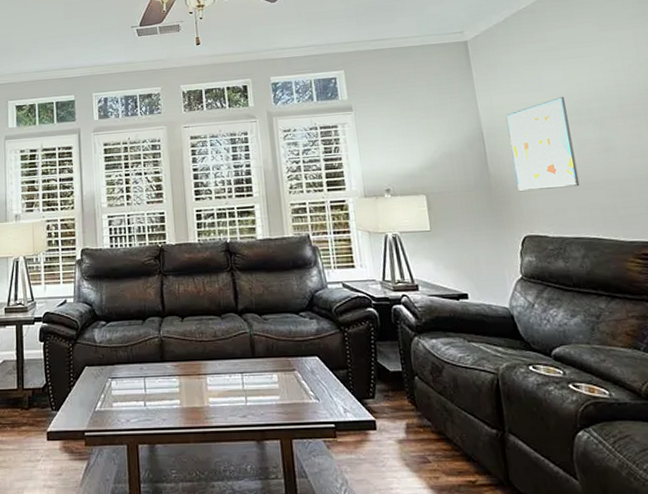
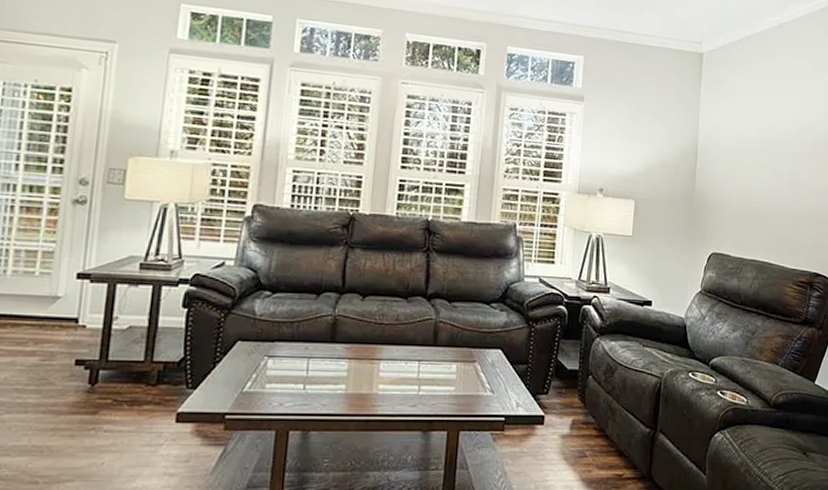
wall art: present [505,97,580,192] -> none [715,126,772,213]

